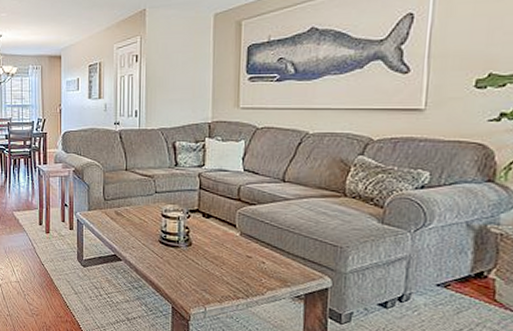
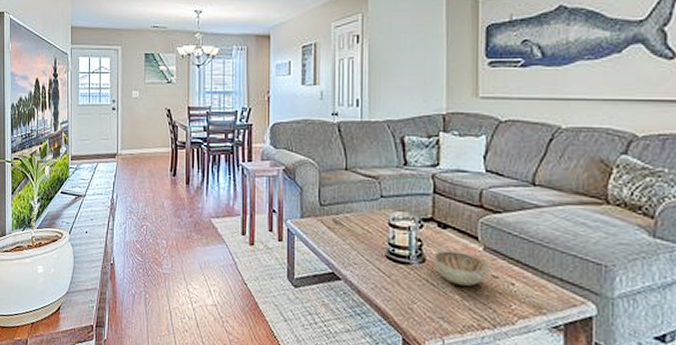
decorative bowl: none [197,235,246,265] -> present [432,249,491,286]

